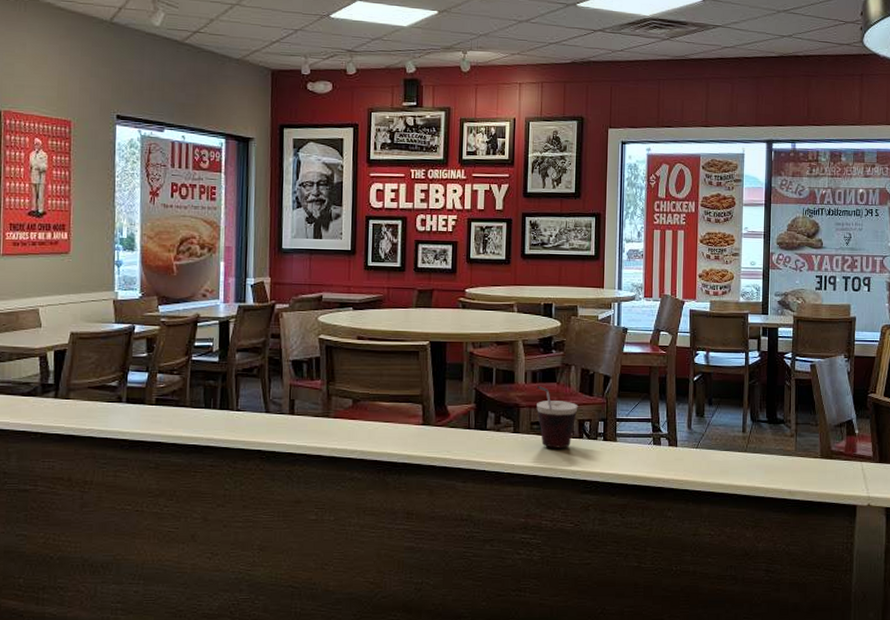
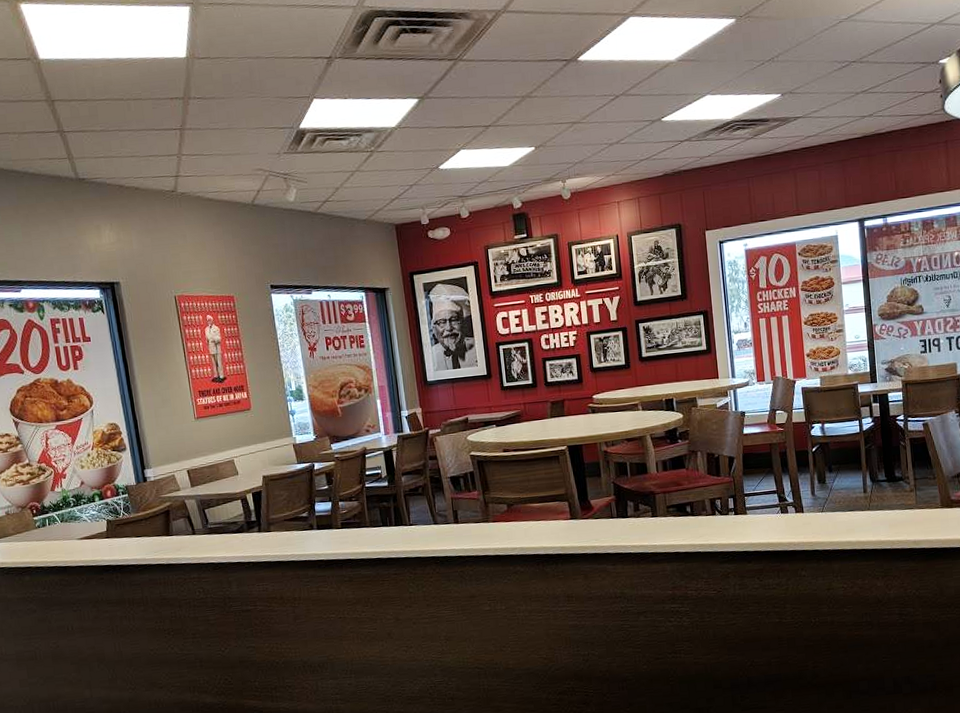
cup: present [536,386,578,448] -> none [668,473,708,527]

